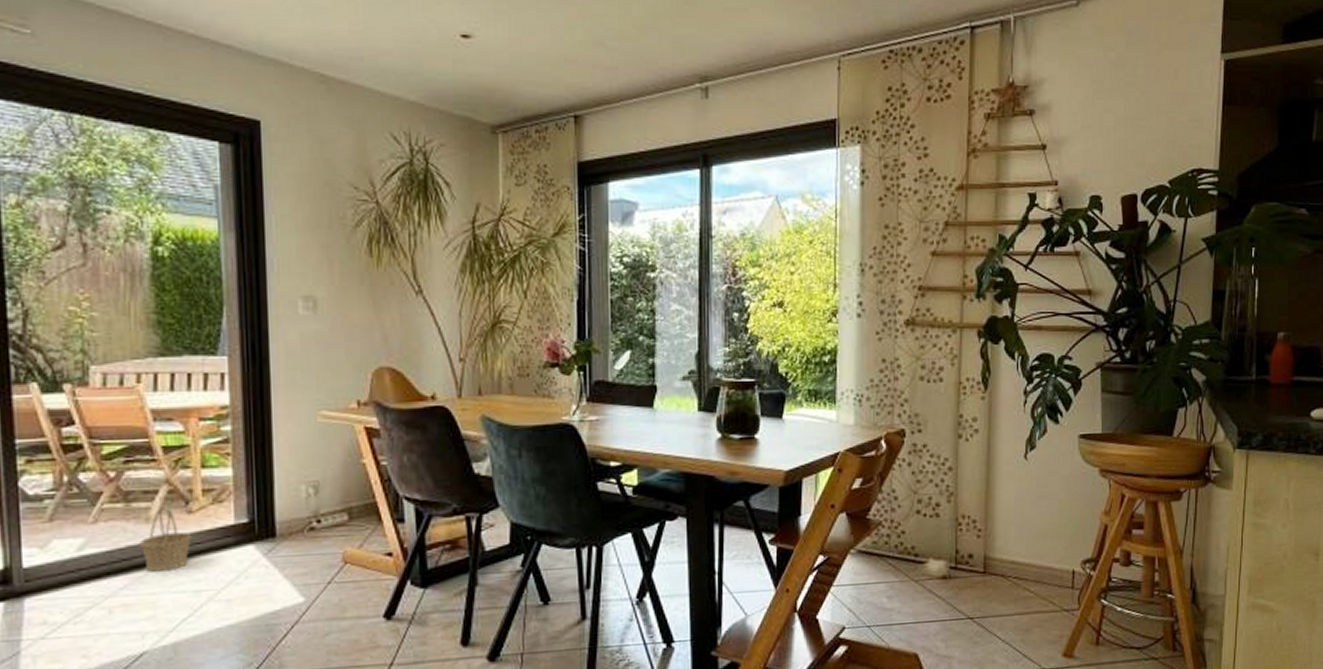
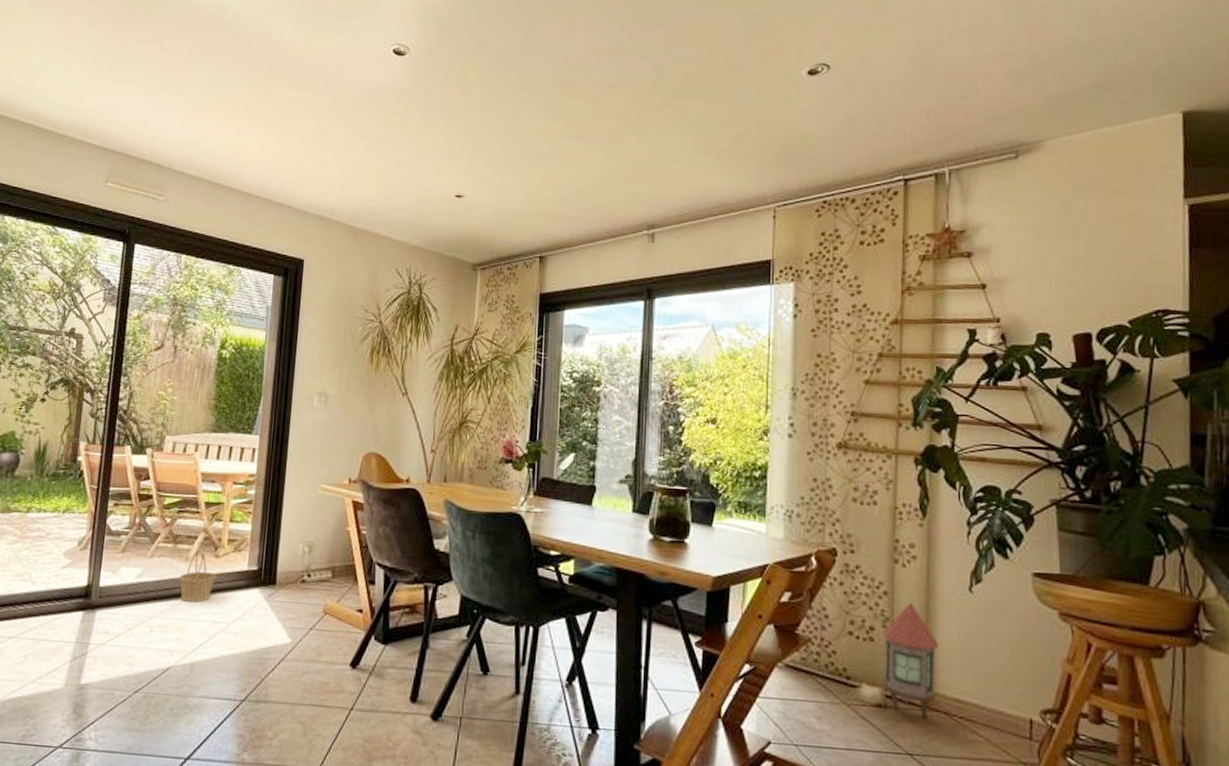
lantern: none [948,475,998,584] -> present [883,602,939,719]

